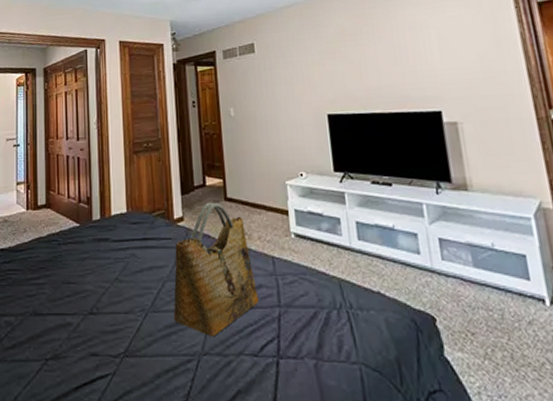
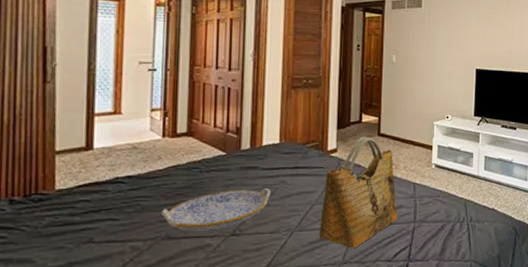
serving tray: none [28,262,122,308] -> present [161,188,270,231]

